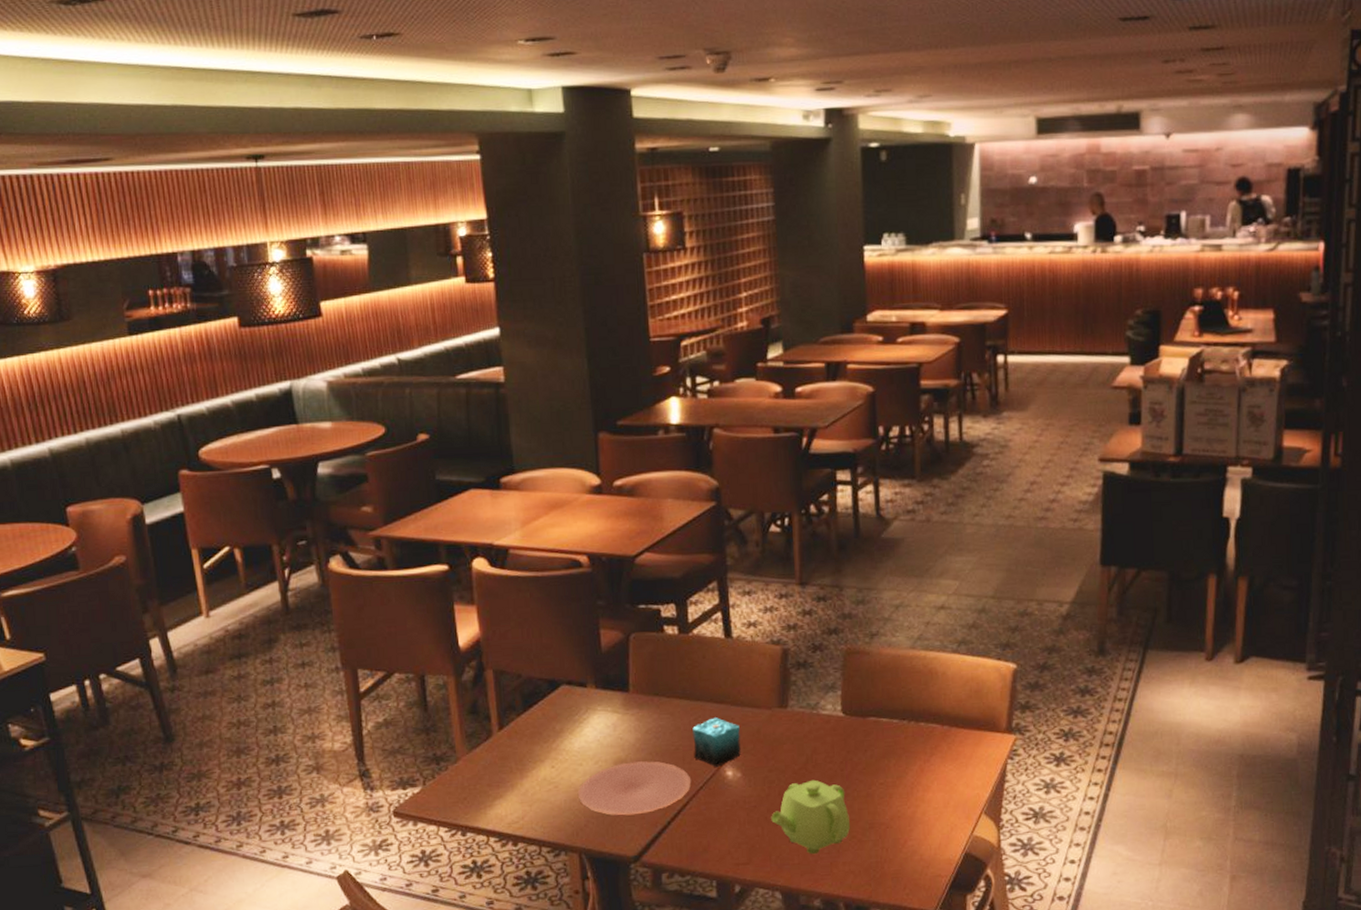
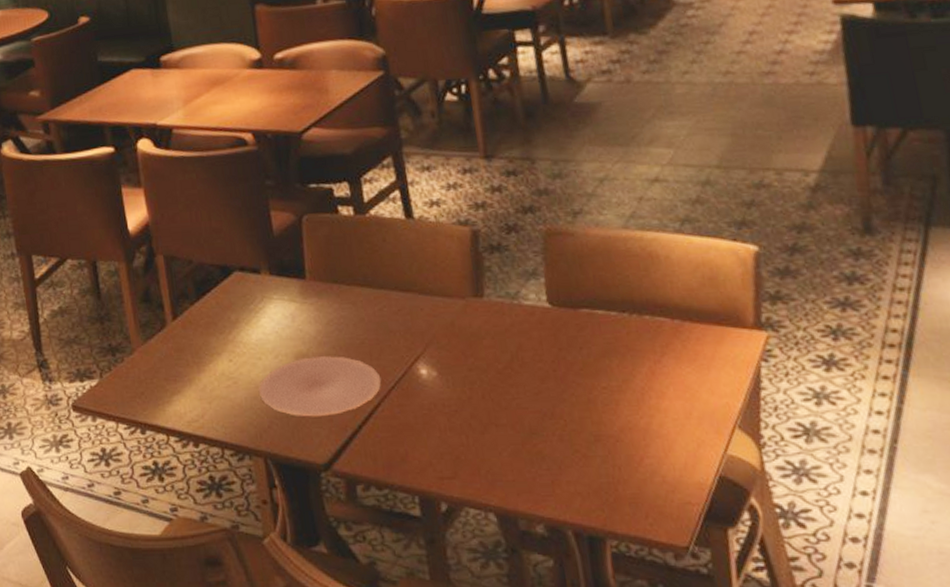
candle: present [692,717,741,767] -> none [378,308,435,364]
coffeepot: present [771,779,850,854] -> none [476,381,571,469]

